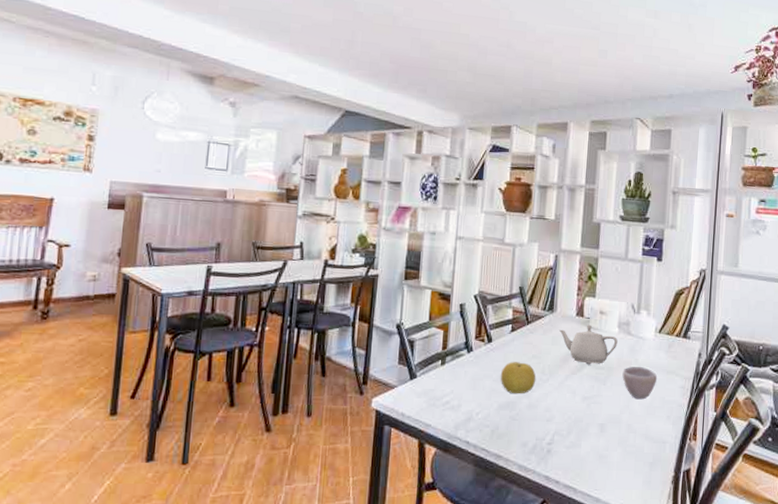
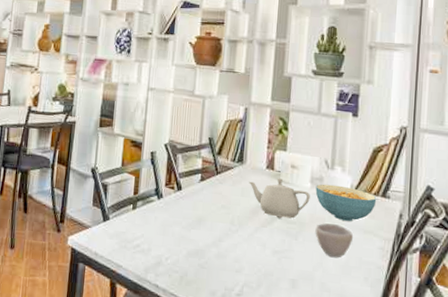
fruit: present [500,362,536,394] -> none [189,210,226,243]
cereal bowl: none [622,328,679,363] -> present [315,184,377,221]

